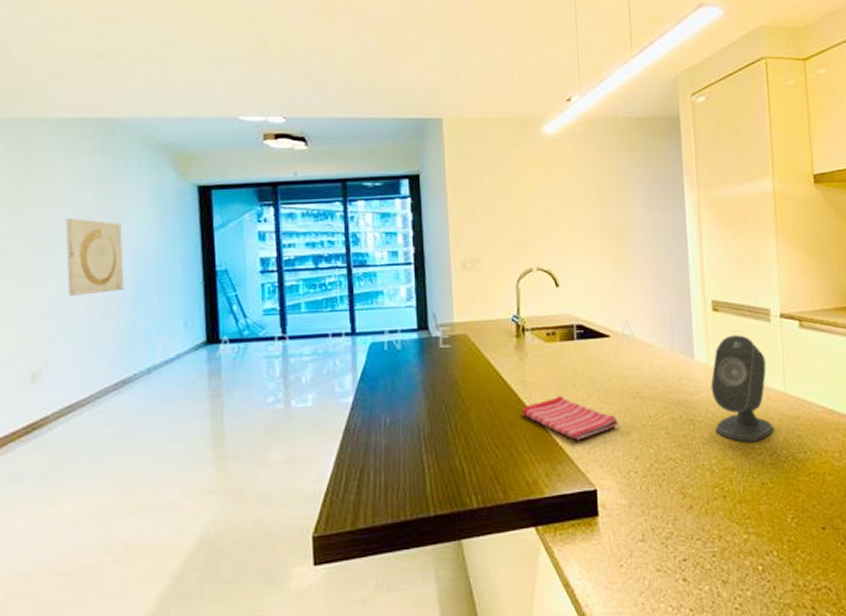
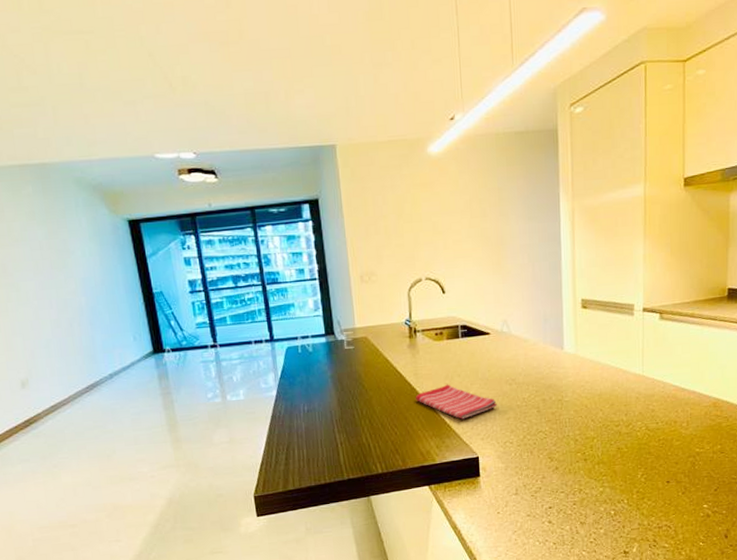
wall art: present [65,218,124,297] -> none [24,254,81,320]
speaker: present [710,335,774,442] -> none [577,328,631,417]

